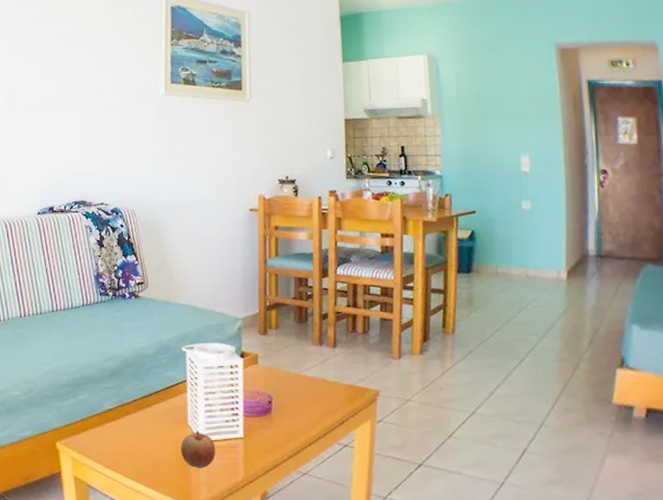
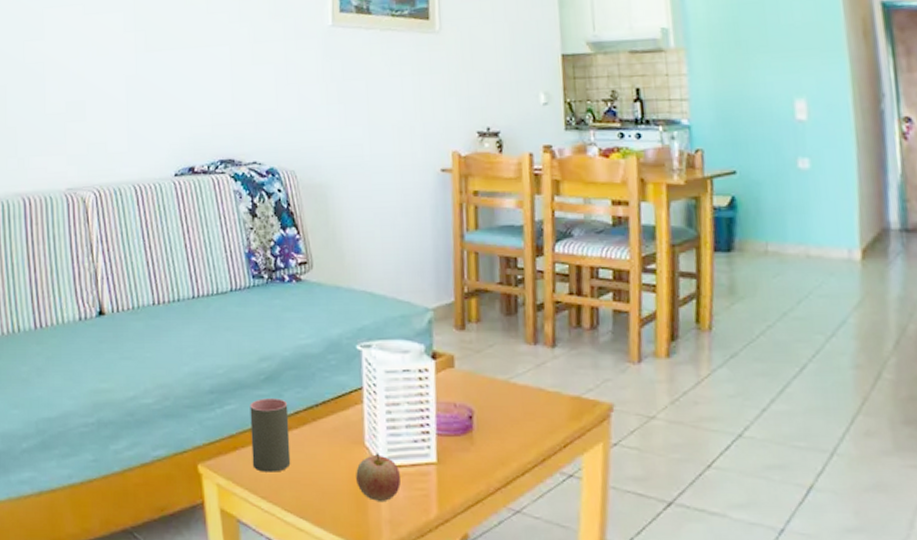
cup: none [97,390,130,447] -> present [250,398,291,472]

